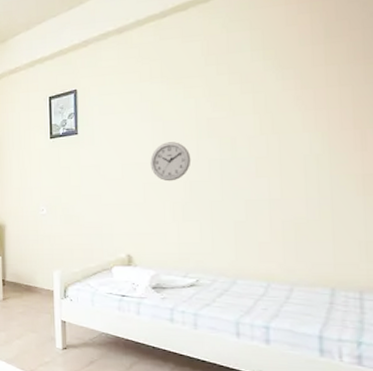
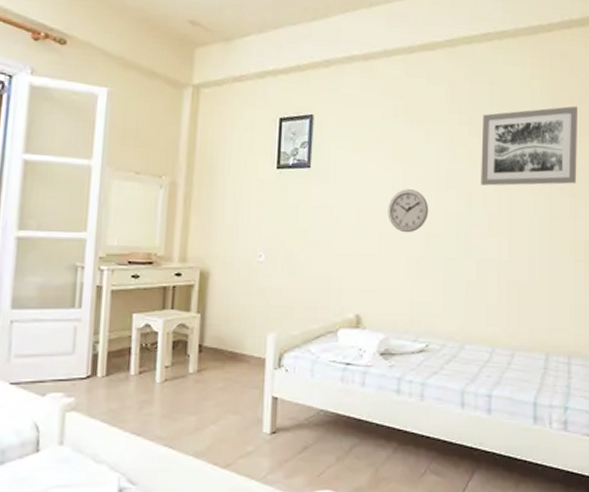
wall art: none [243,33,362,130] -> present [481,106,578,186]

